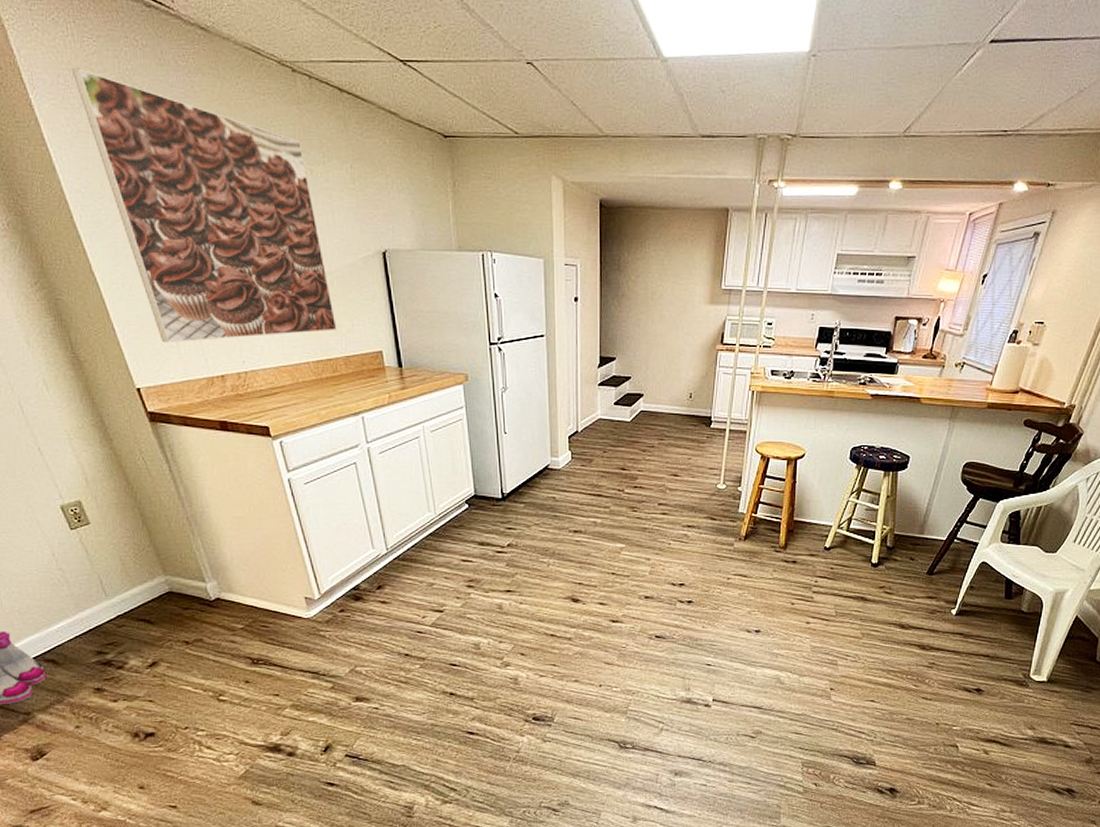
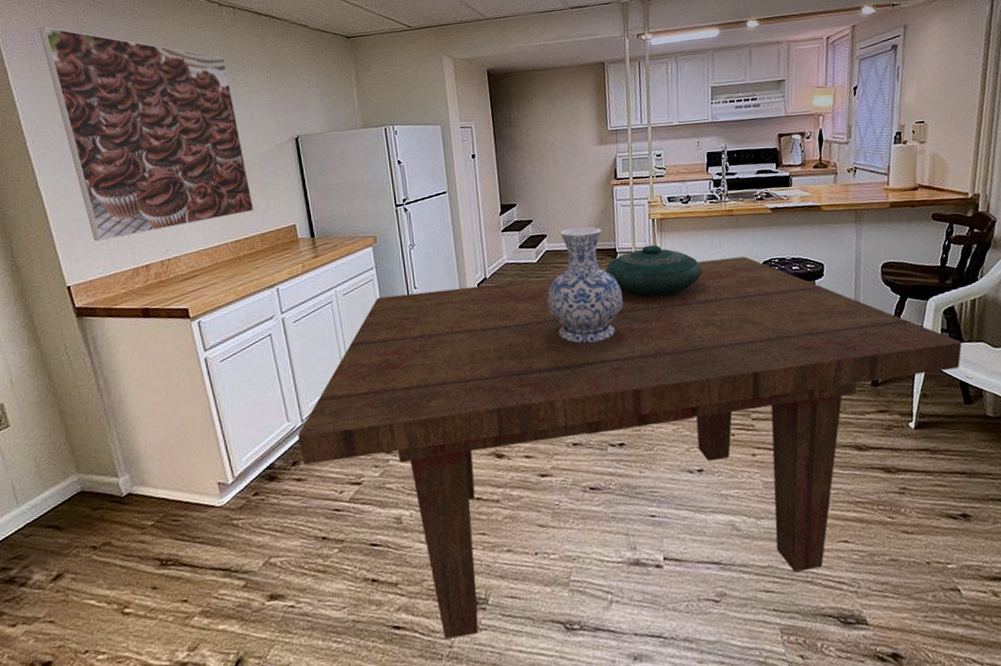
dining table: none [383,438,1018,746] -> present [298,256,962,639]
vase: none [636,390,710,506] -> present [547,226,624,343]
decorative bowl: none [697,417,792,470] -> present [605,244,702,297]

